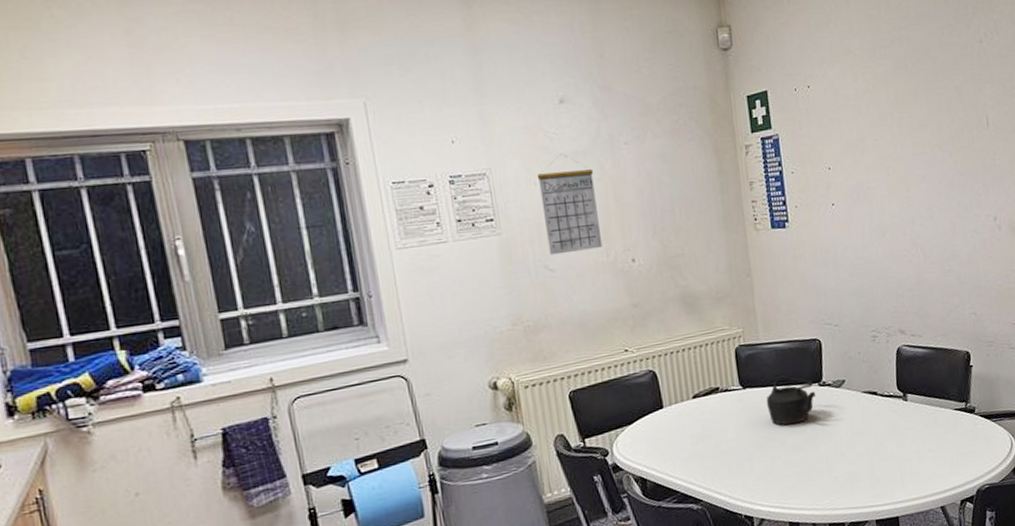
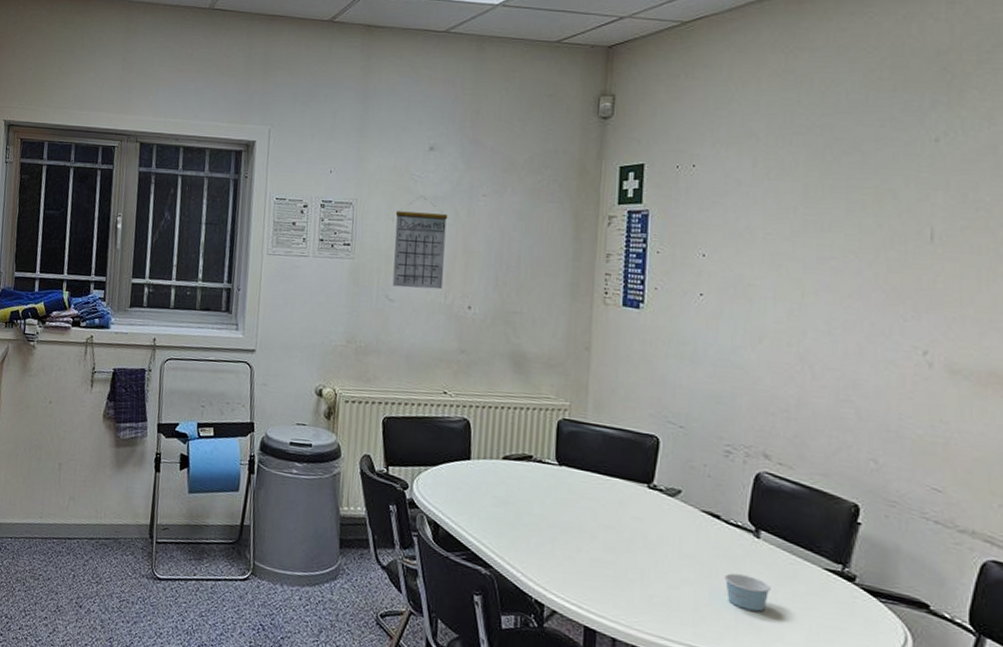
teapot: present [766,377,816,426] -> none [582,466,643,522]
paper cup: none [887,433,921,462] -> present [724,573,771,612]

